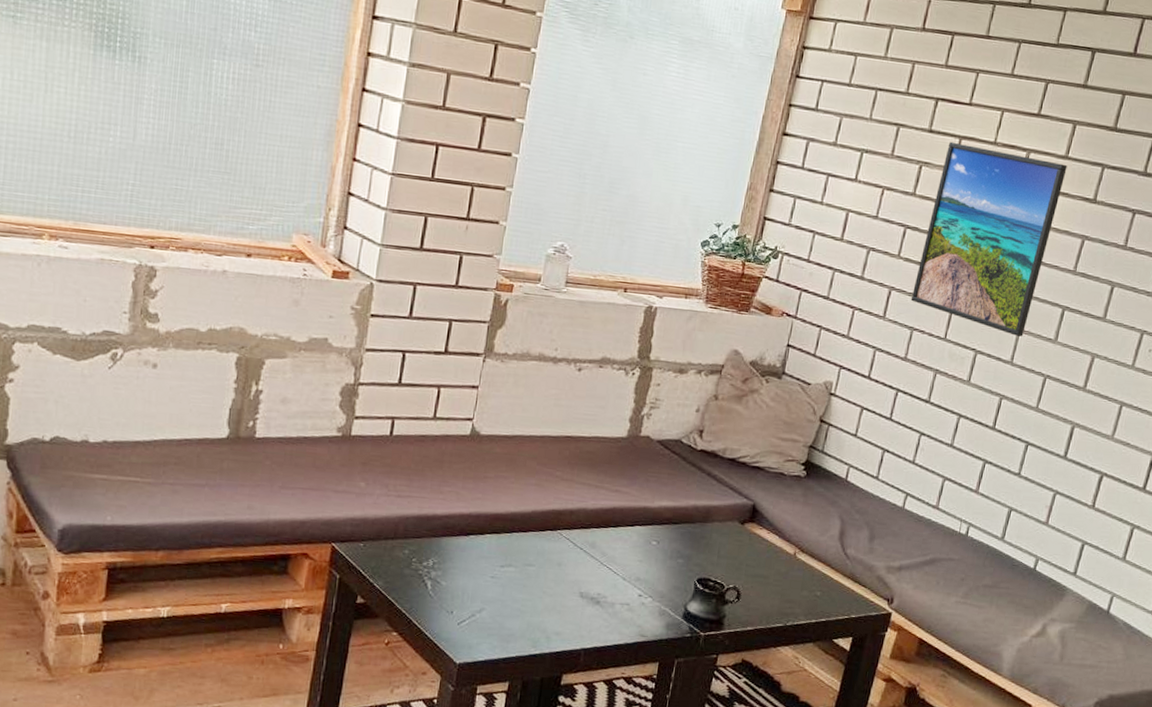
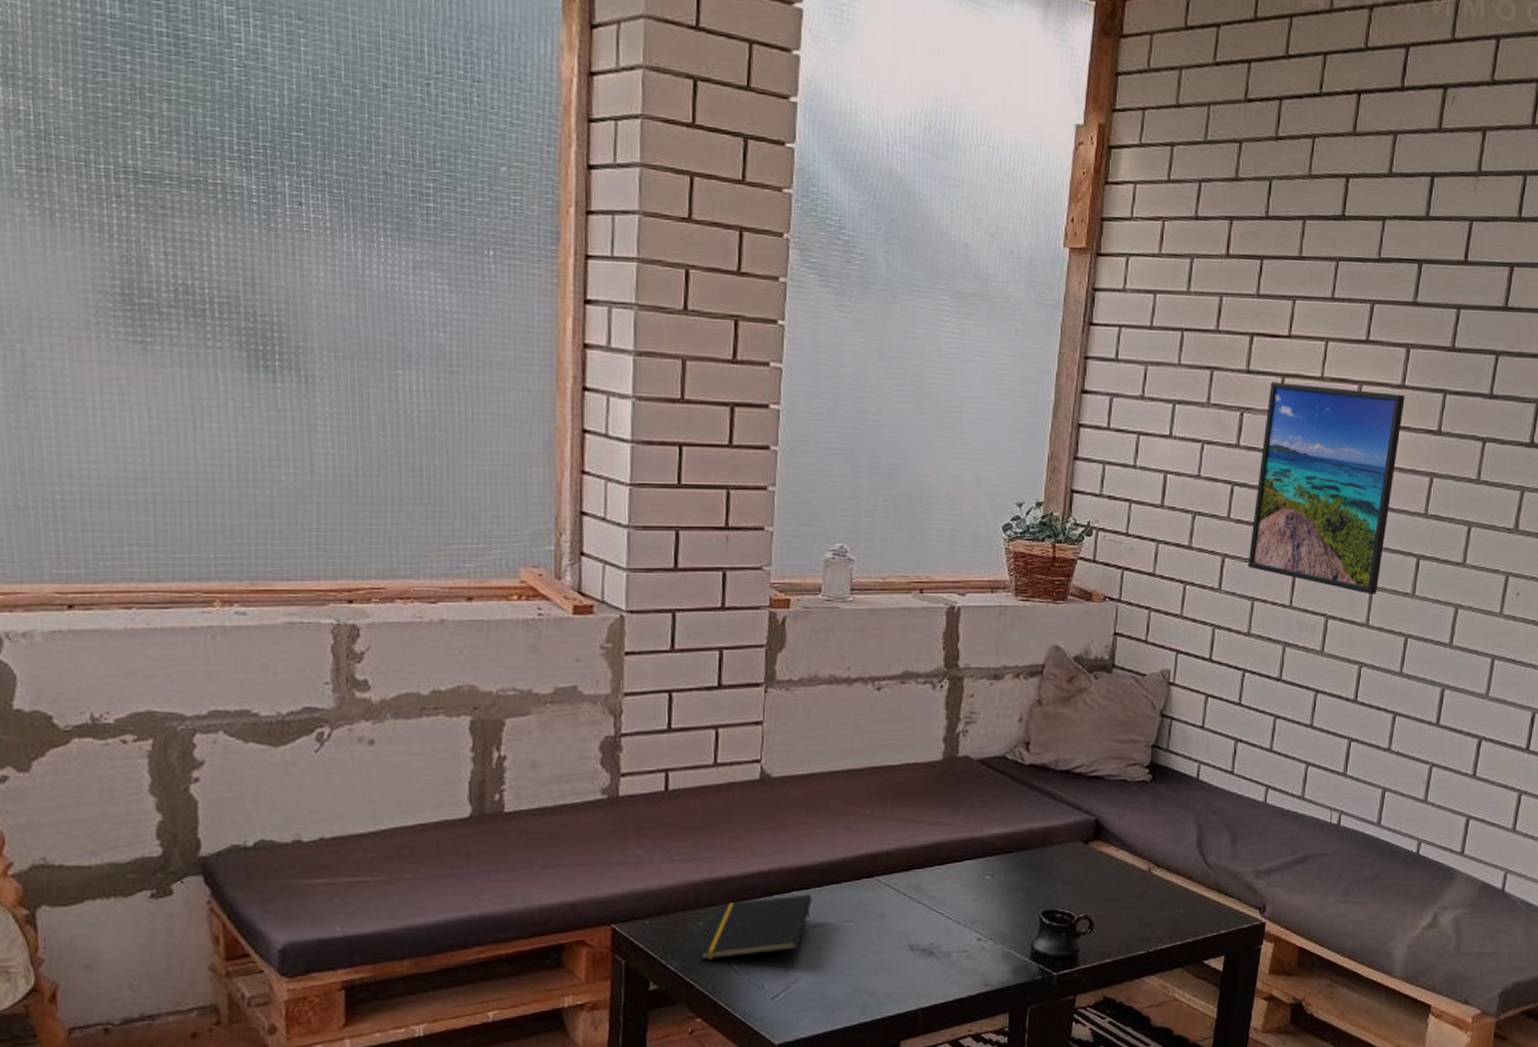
notepad: none [402,537,503,585] -> present [700,894,812,960]

